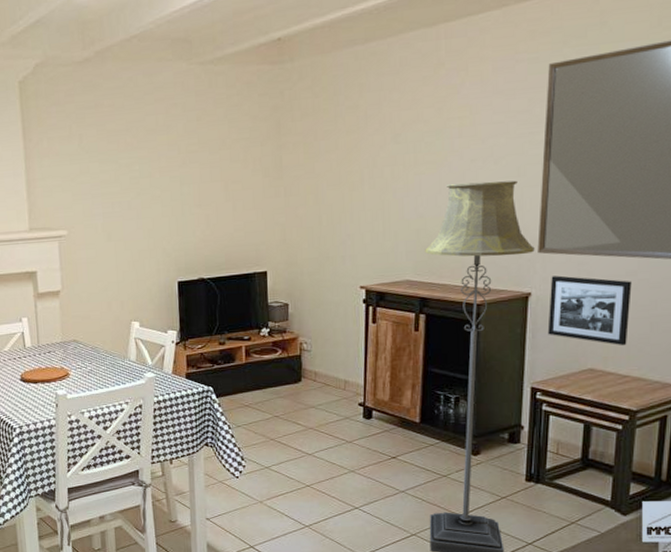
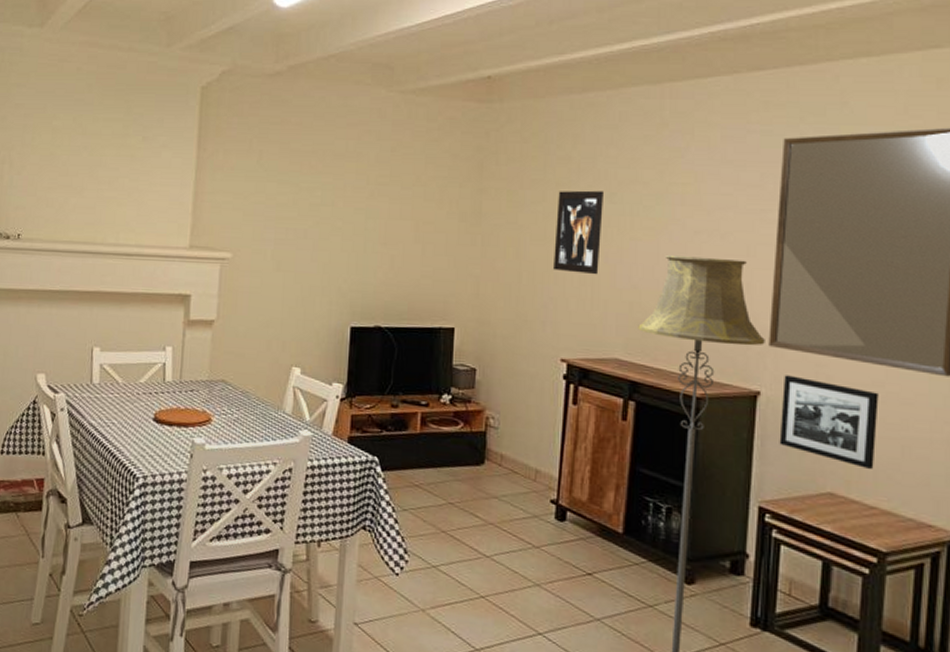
wall art: none [348,133,390,211] -> present [554,190,603,275]

